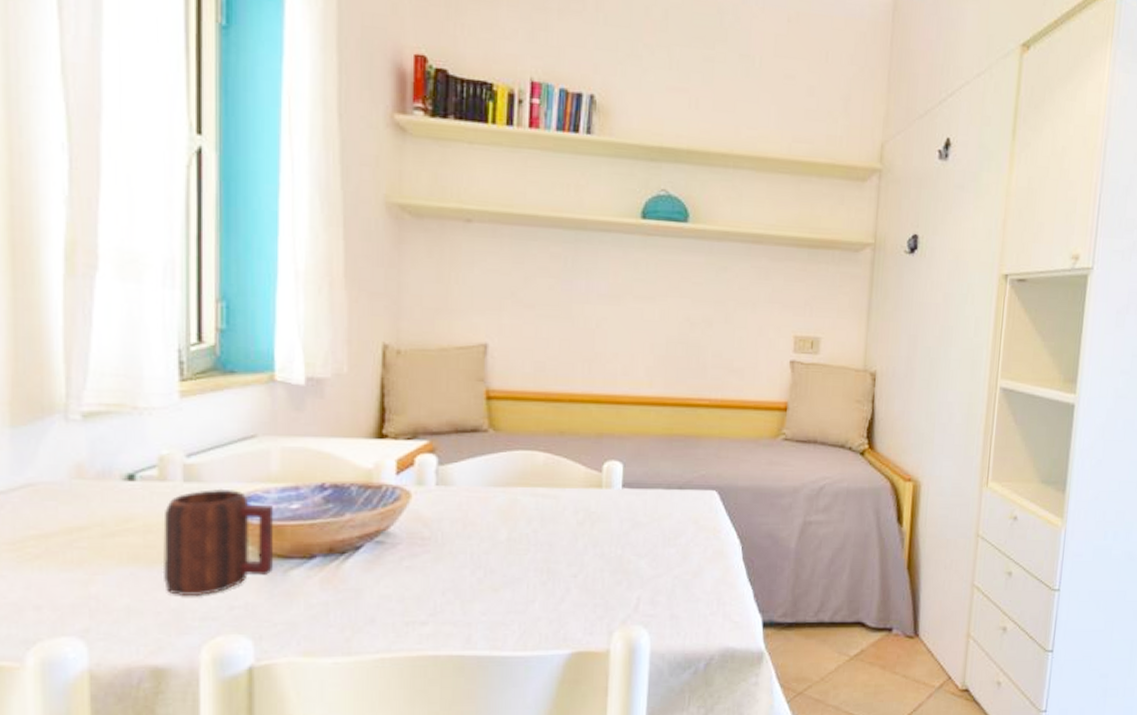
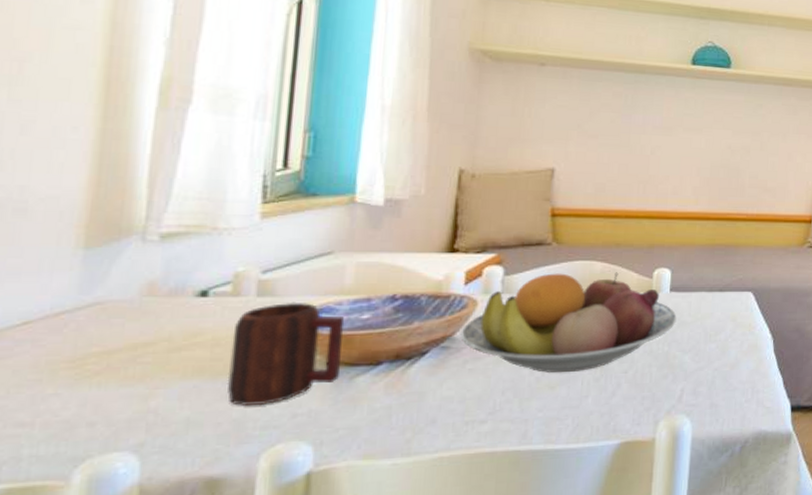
fruit bowl: none [395,464,631,575] -> present [460,272,677,373]

